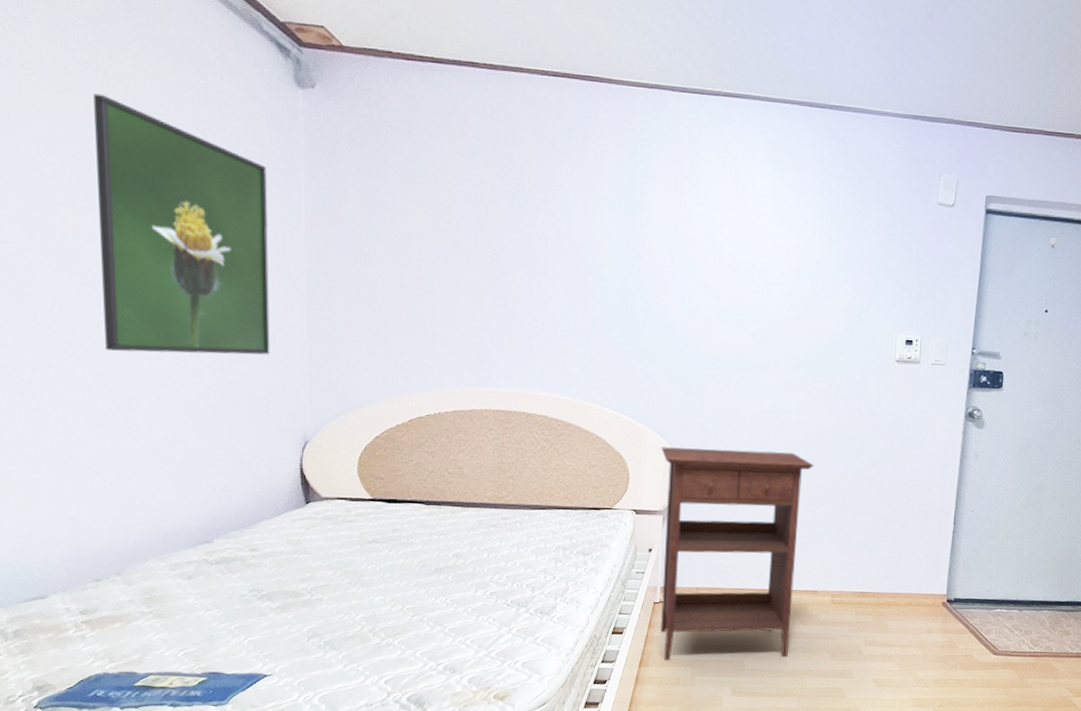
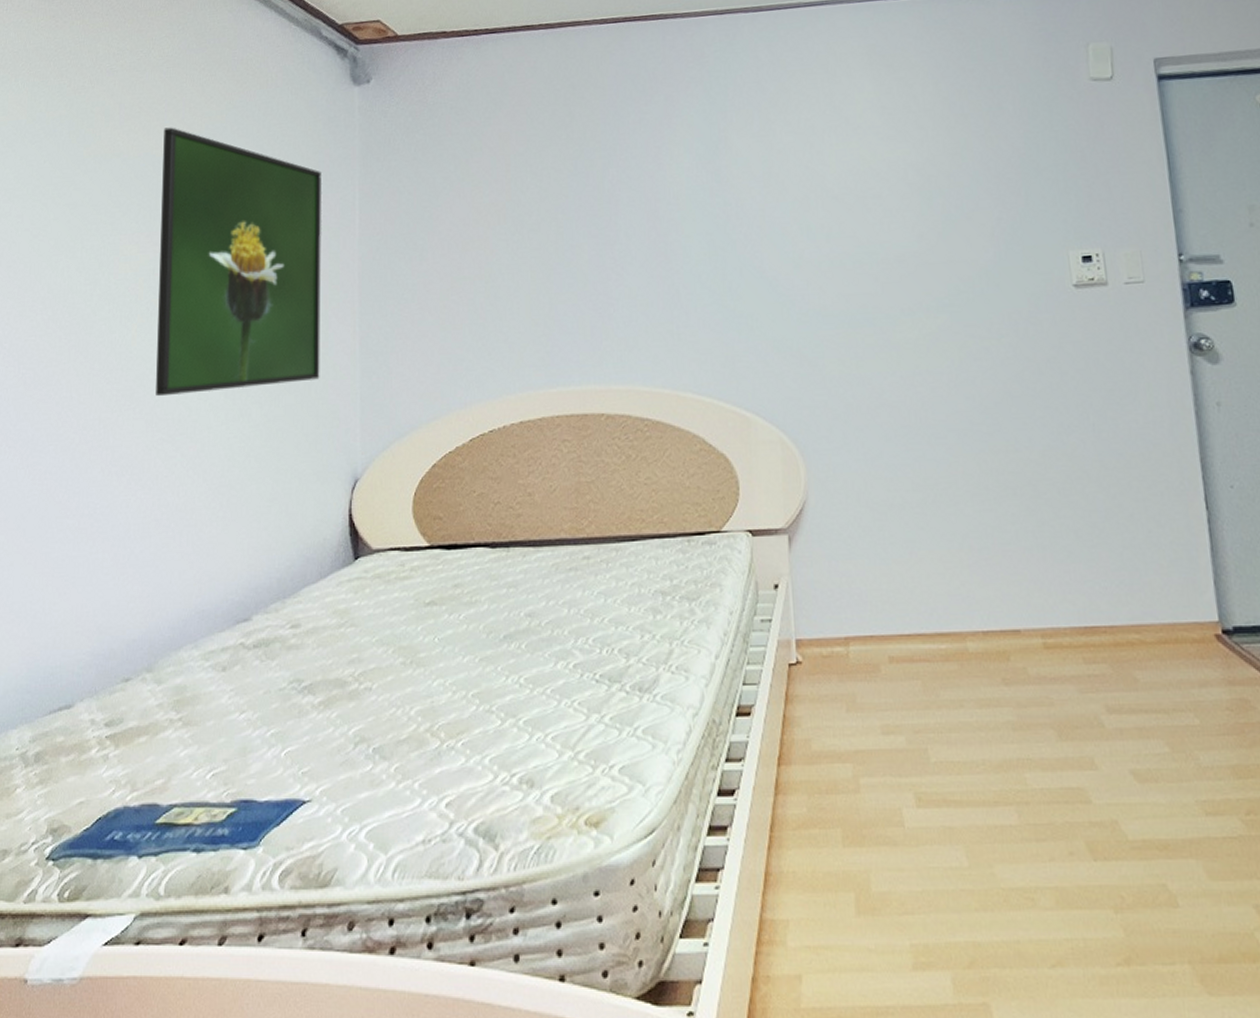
nightstand: present [660,446,814,661] -> none [776,428,991,755]

